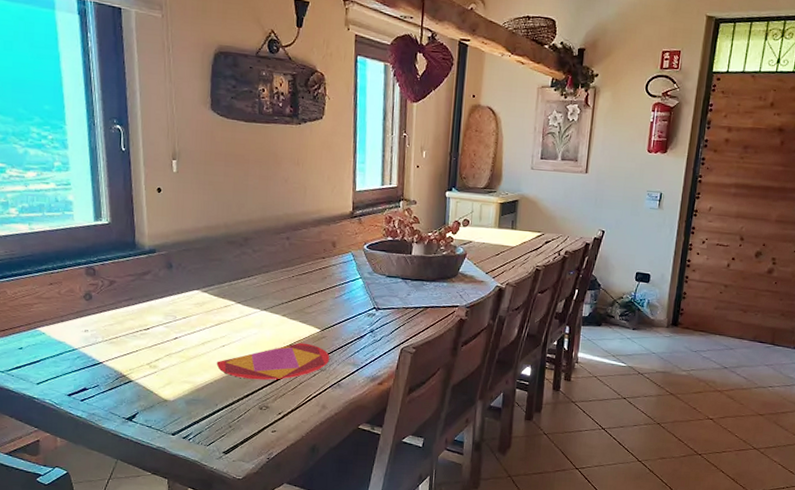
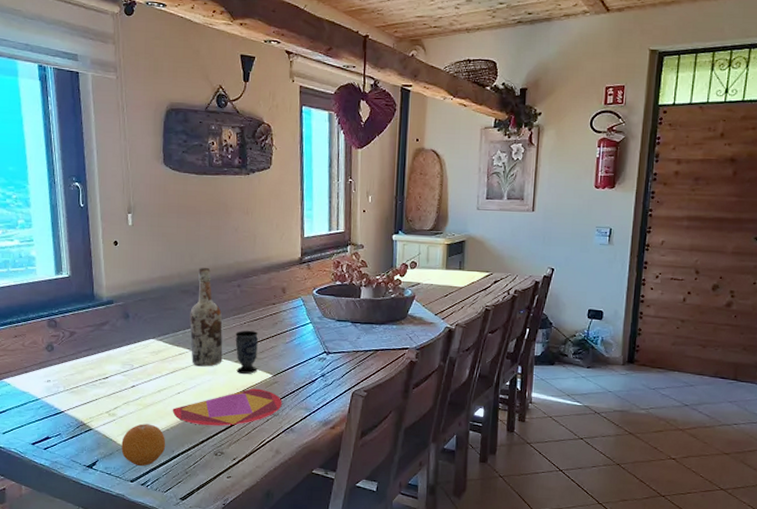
fruit: none [162,376,210,419] -> present [121,424,166,466]
wine bottle: none [236,219,270,320] -> present [189,268,223,367]
cup: none [283,283,307,328] -> present [235,330,258,374]

